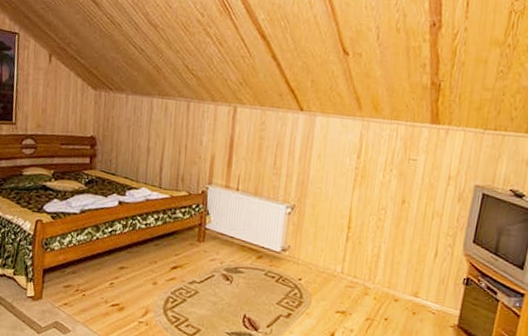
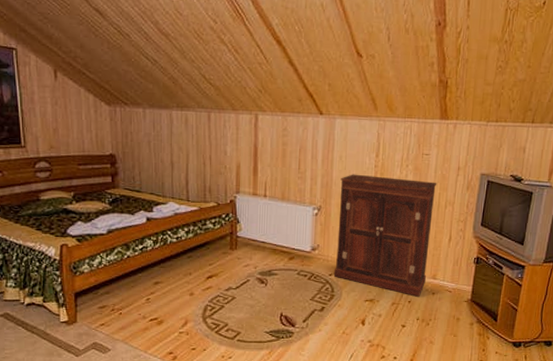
cabinet: none [304,174,424,316] -> present [334,174,437,298]

